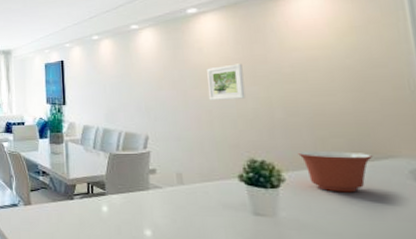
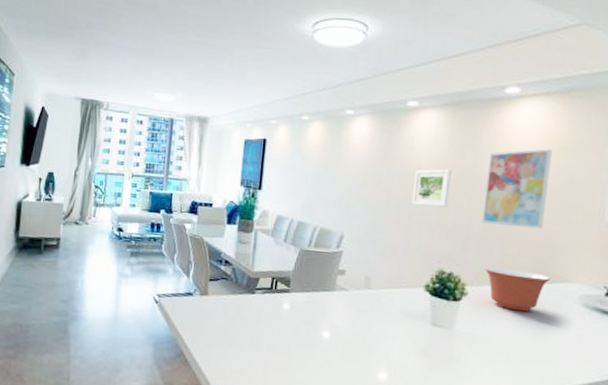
wall art: none [278,31,351,110] -> present [482,149,552,230]

